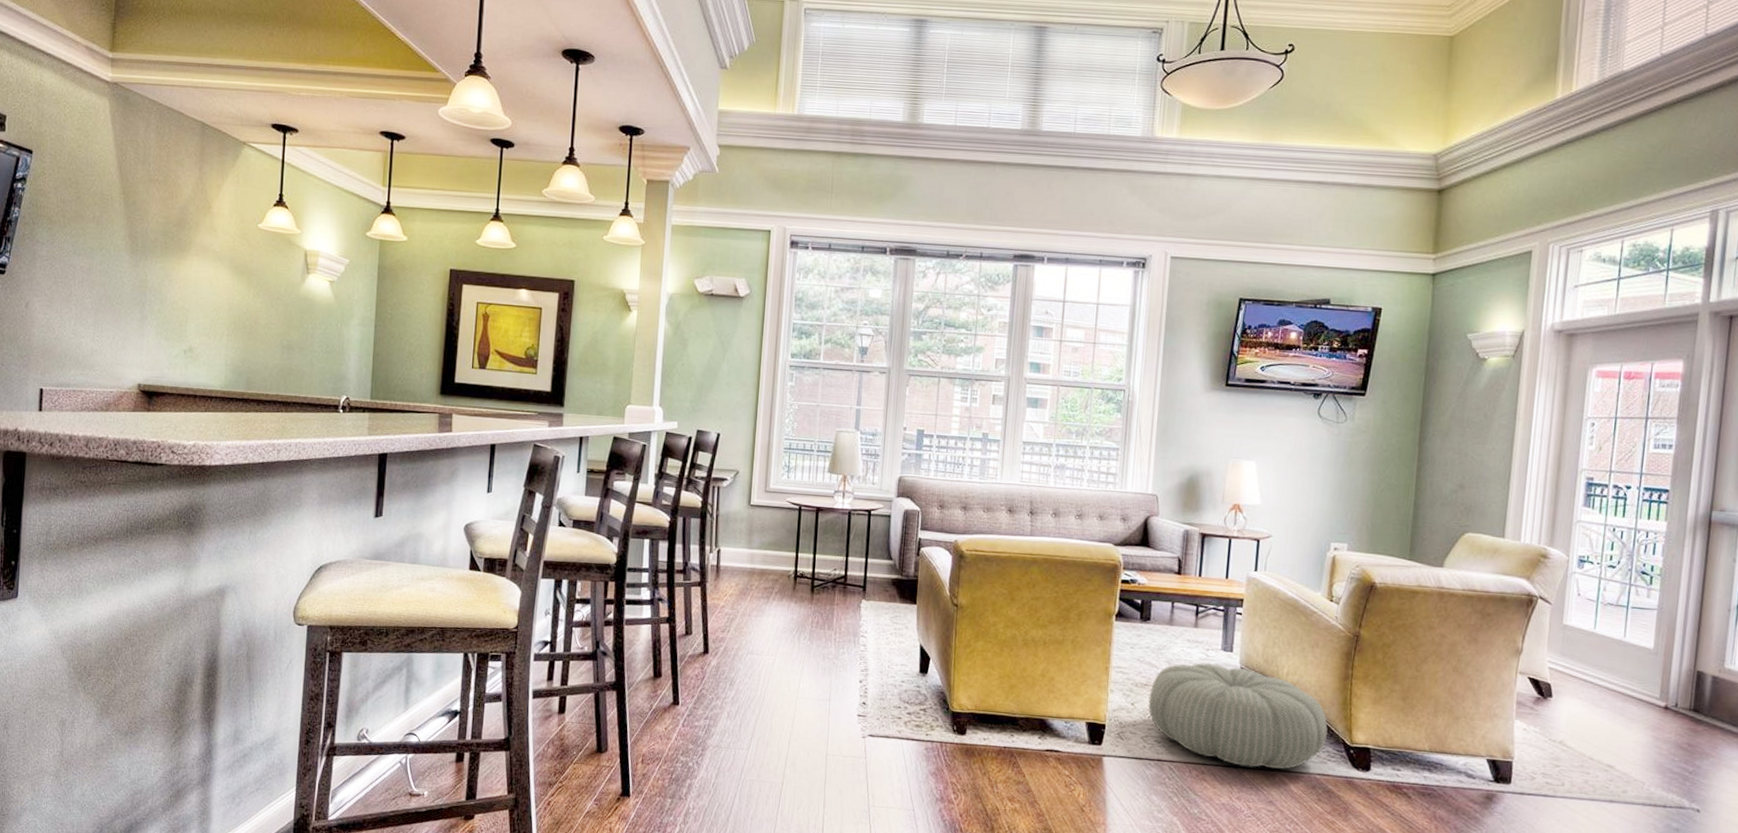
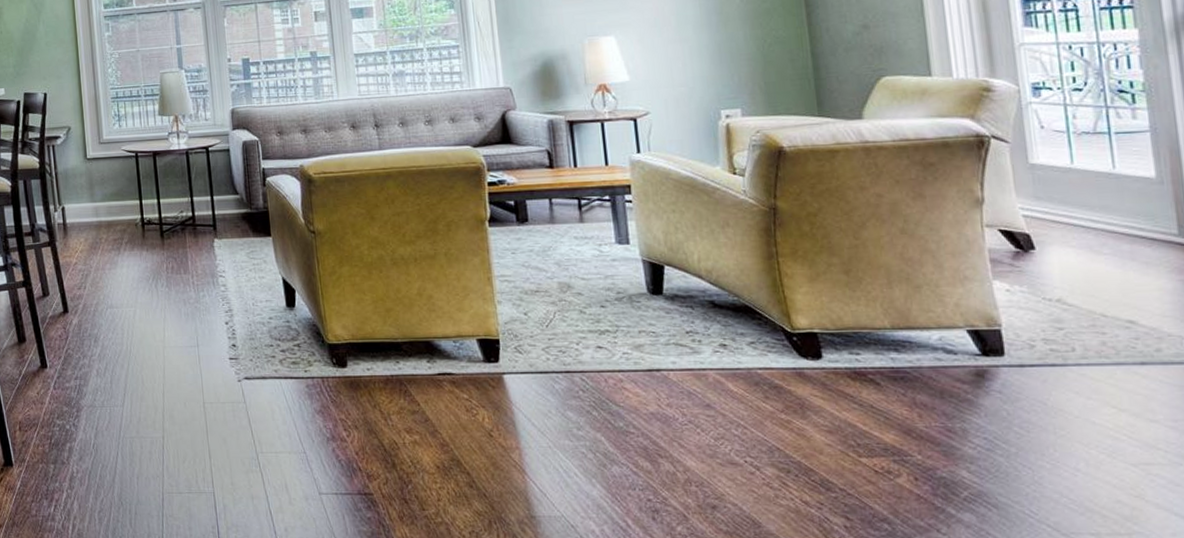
pouf: present [1148,662,1328,770] -> none [542,258,761,369]

